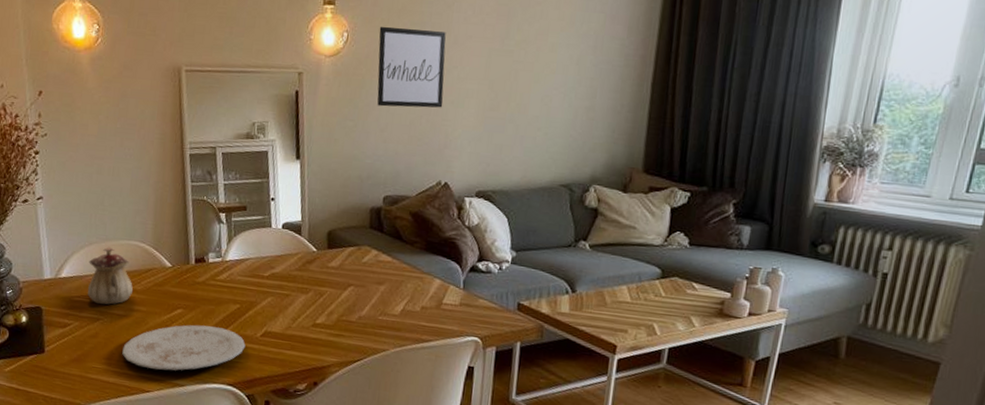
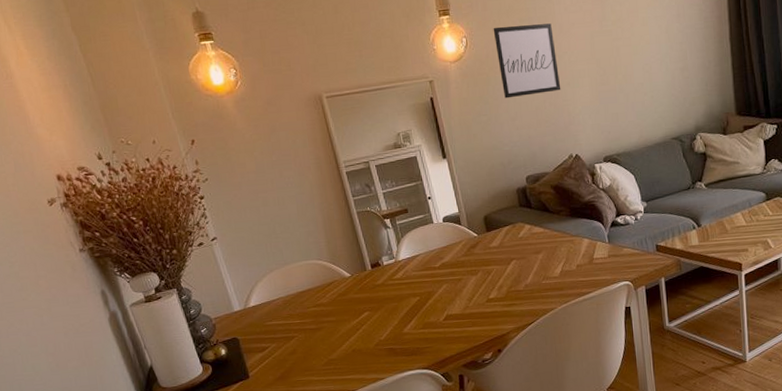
teapot: present [87,246,133,305] -> none [273,270,320,324]
plate: present [122,324,246,371] -> none [321,320,432,371]

